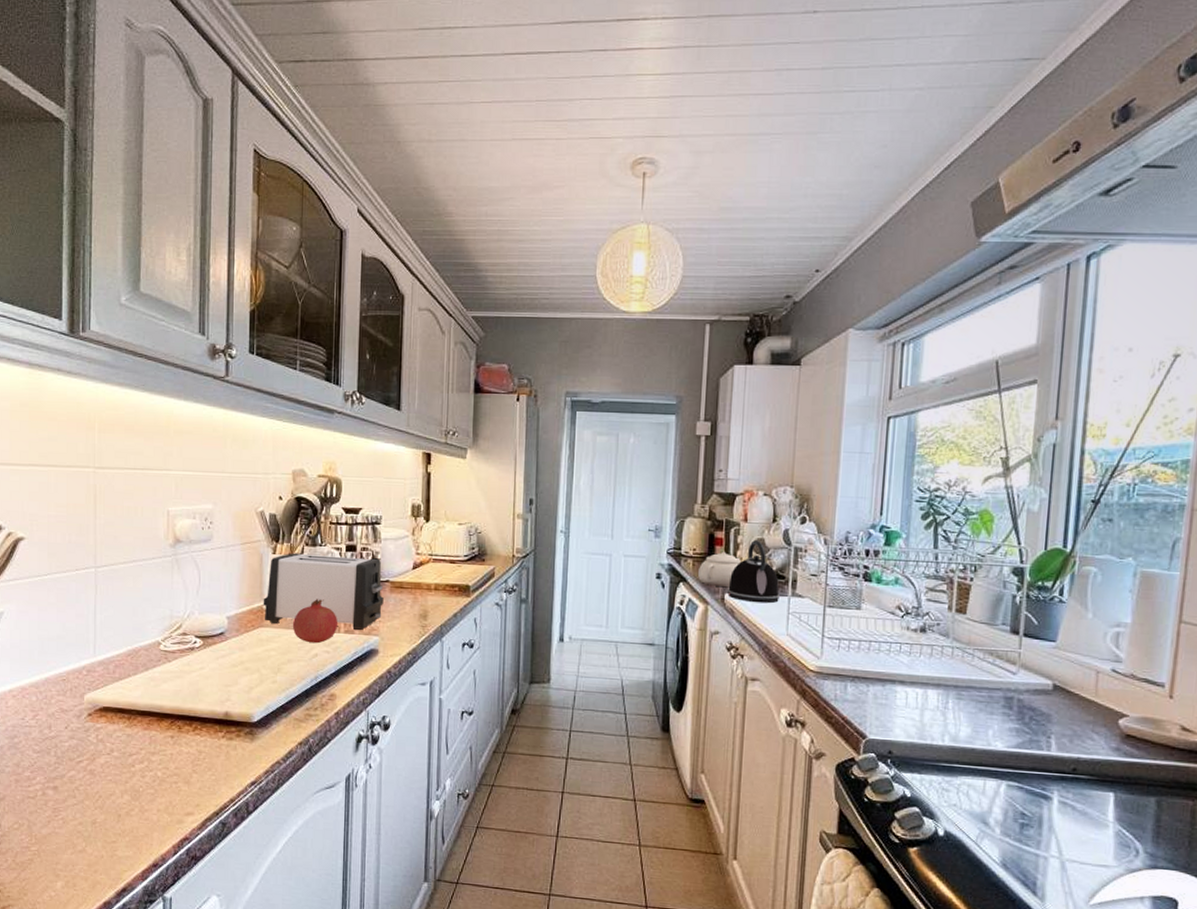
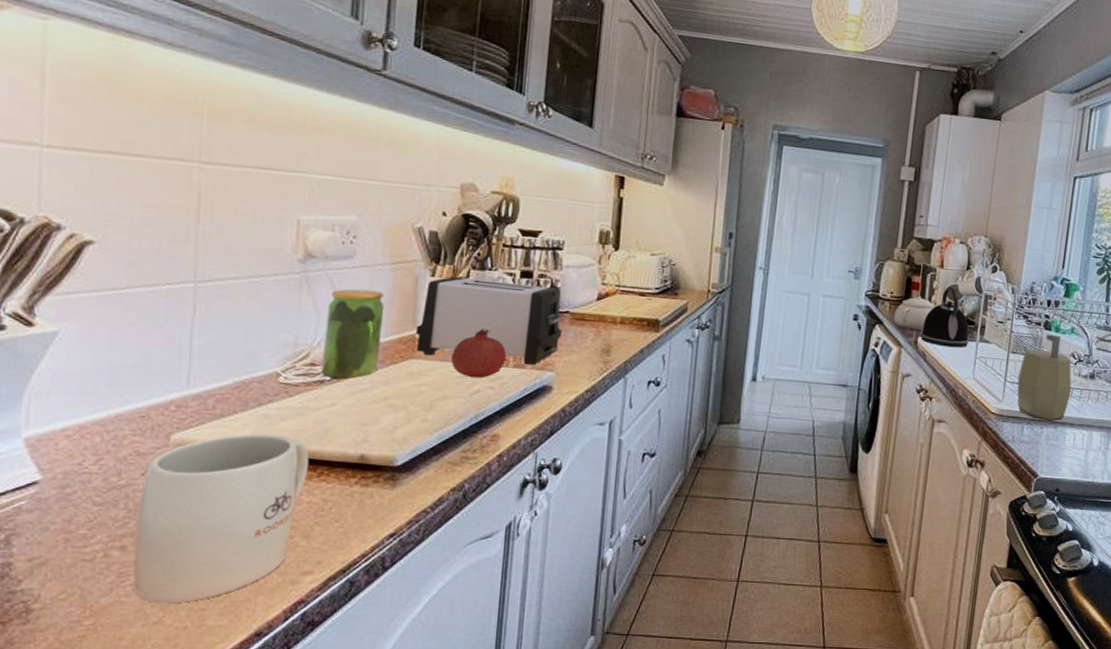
mug: none [63,693,186,836] -> present [133,433,310,604]
jar: none [191,567,237,646] -> present [321,288,385,379]
soap dispenser: none [836,586,900,679] -> present [1017,334,1072,422]

